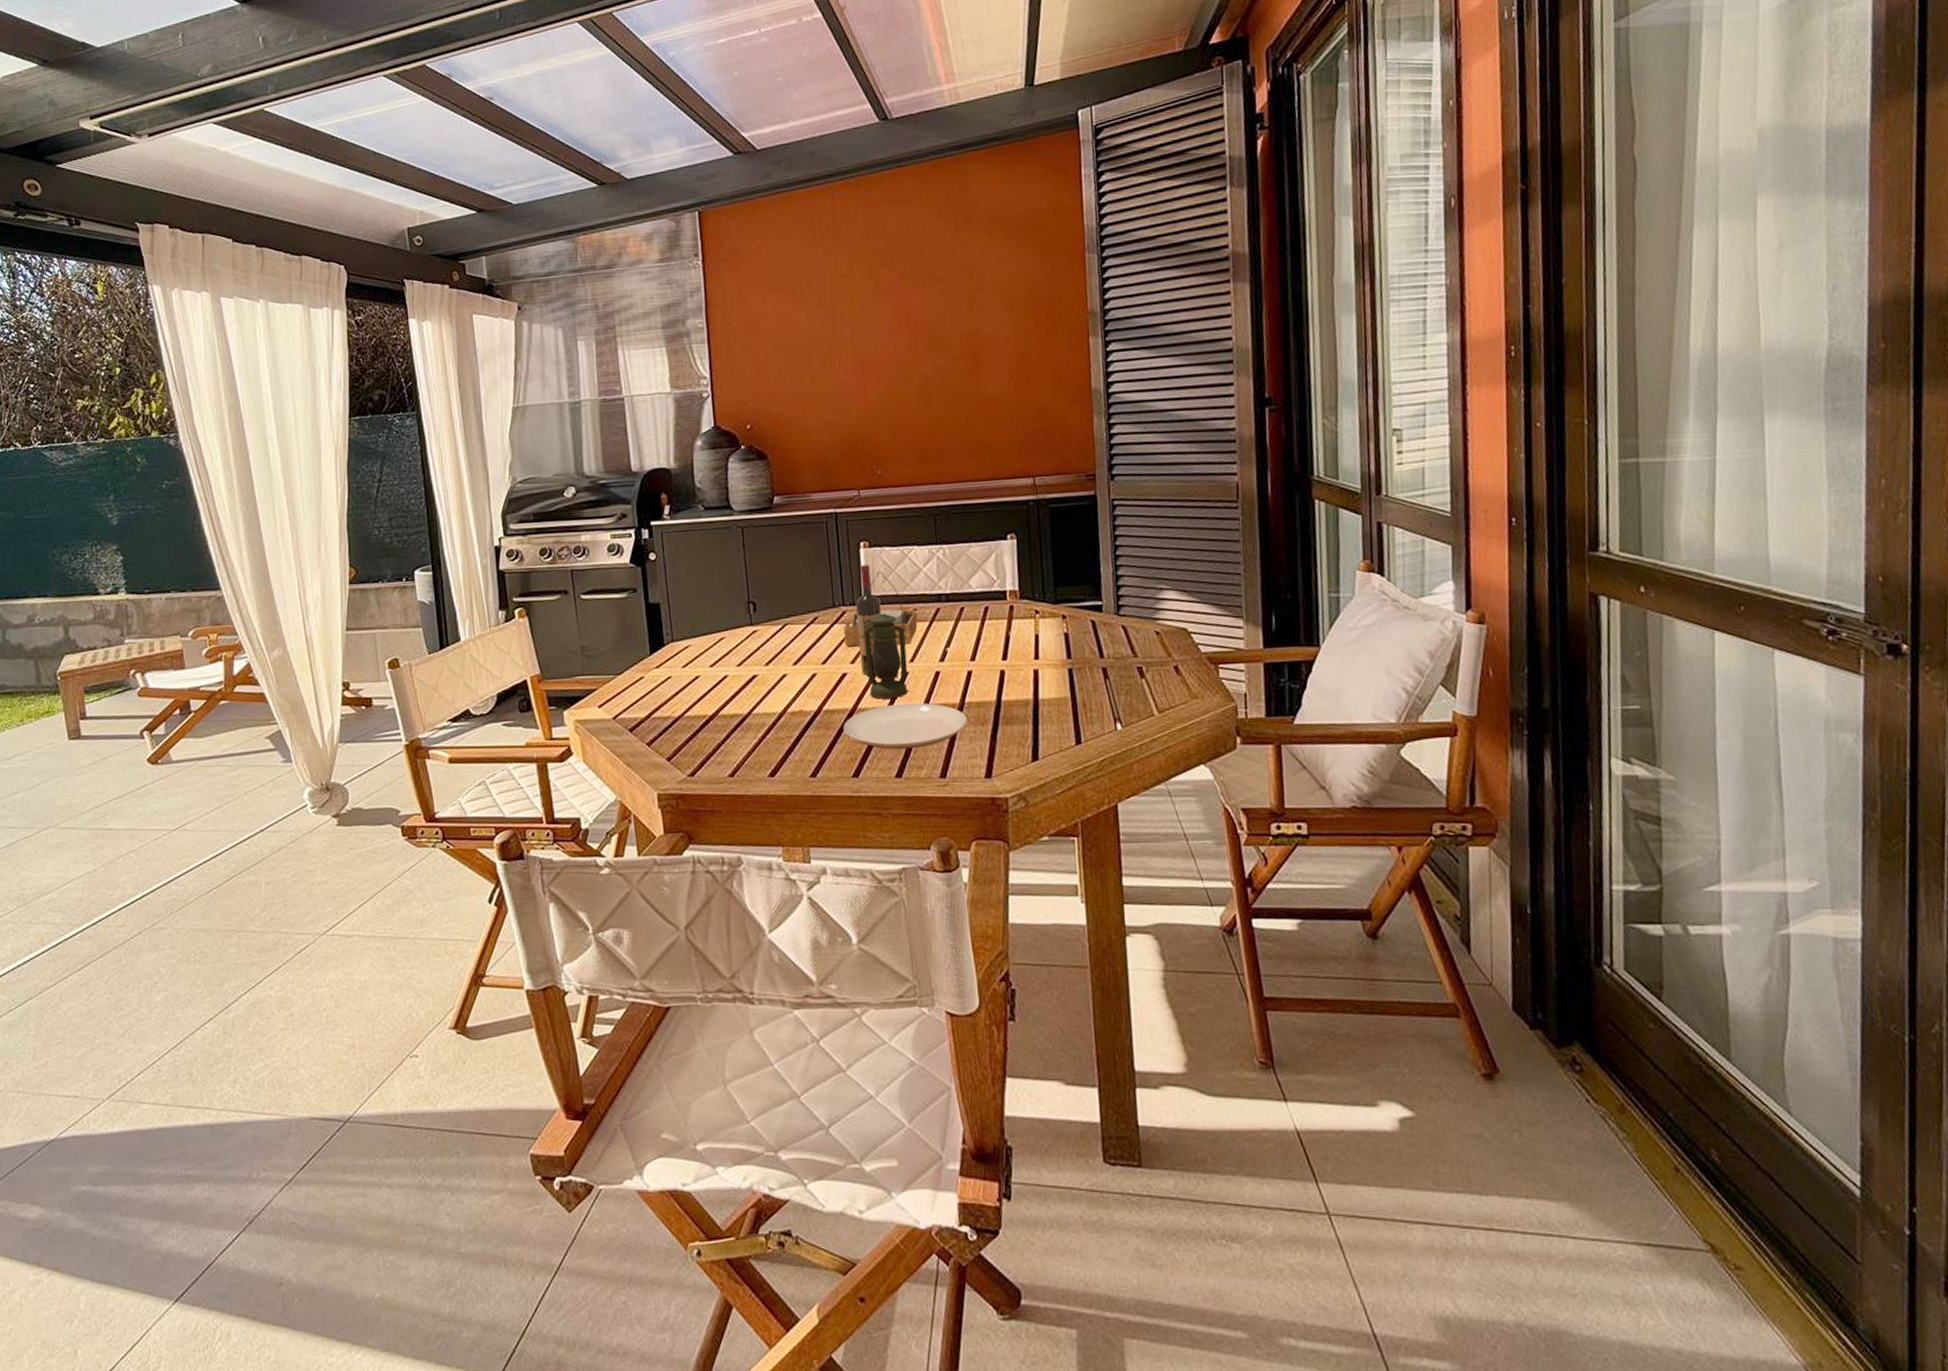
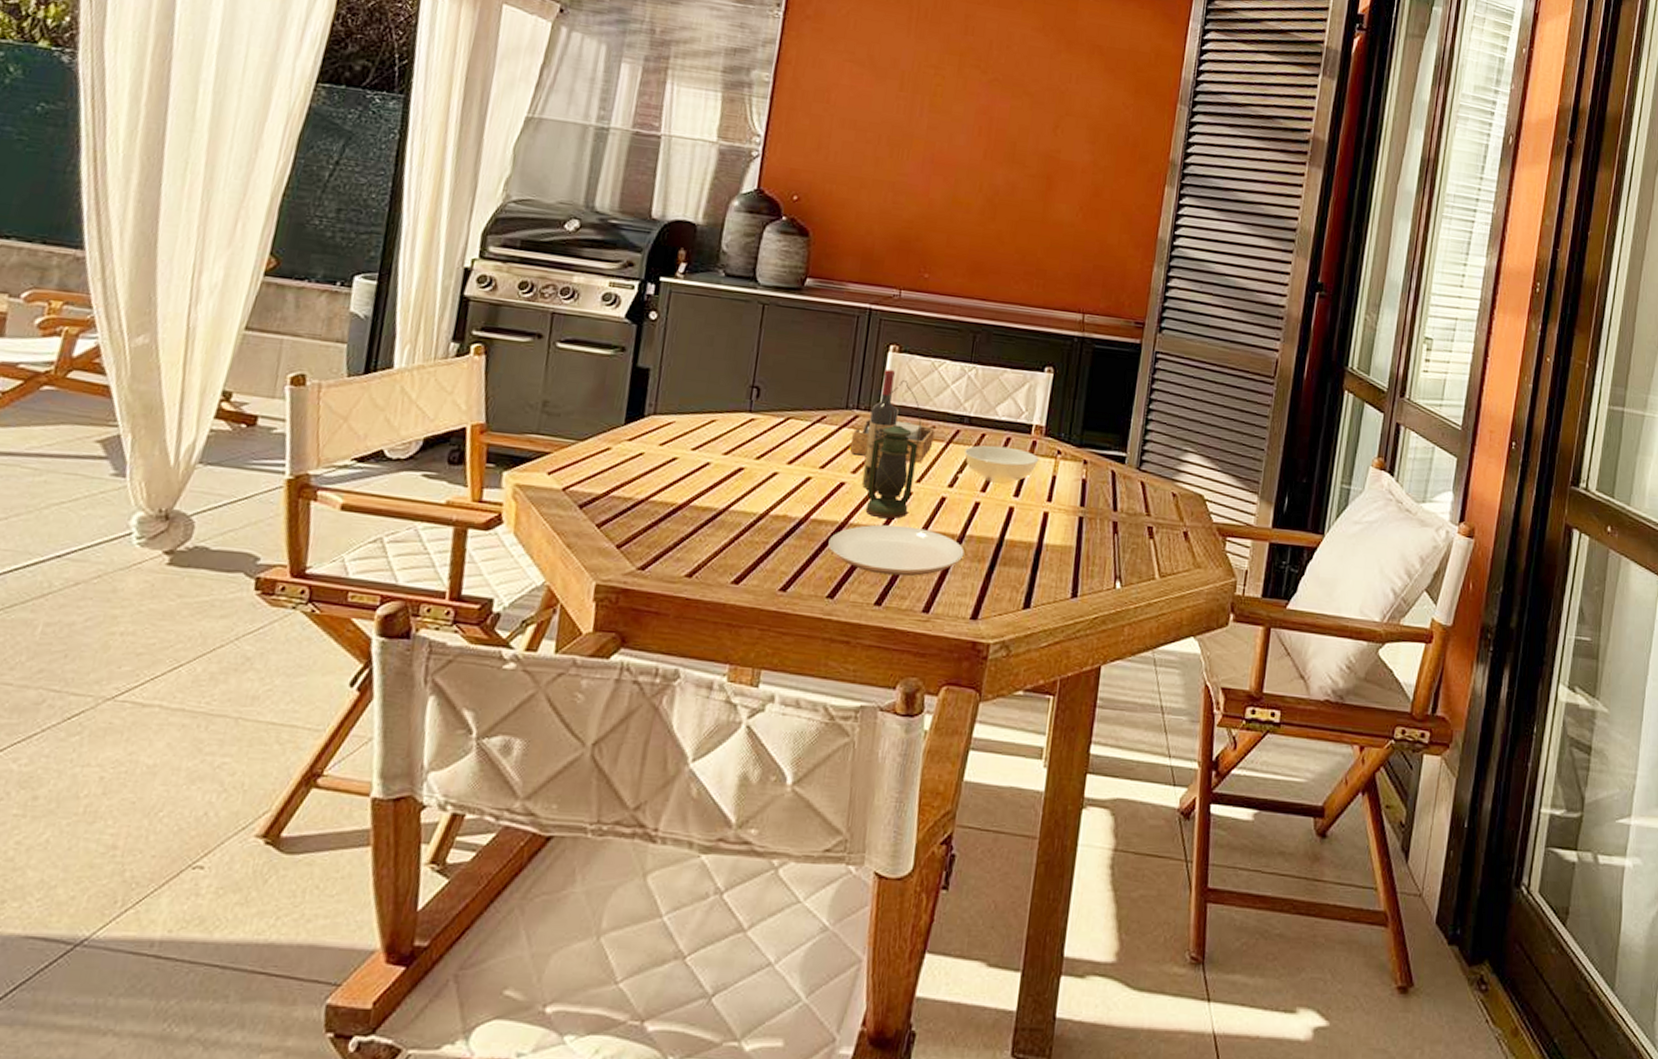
bowl: none [948,615,1019,651] -> present [964,445,1039,484]

